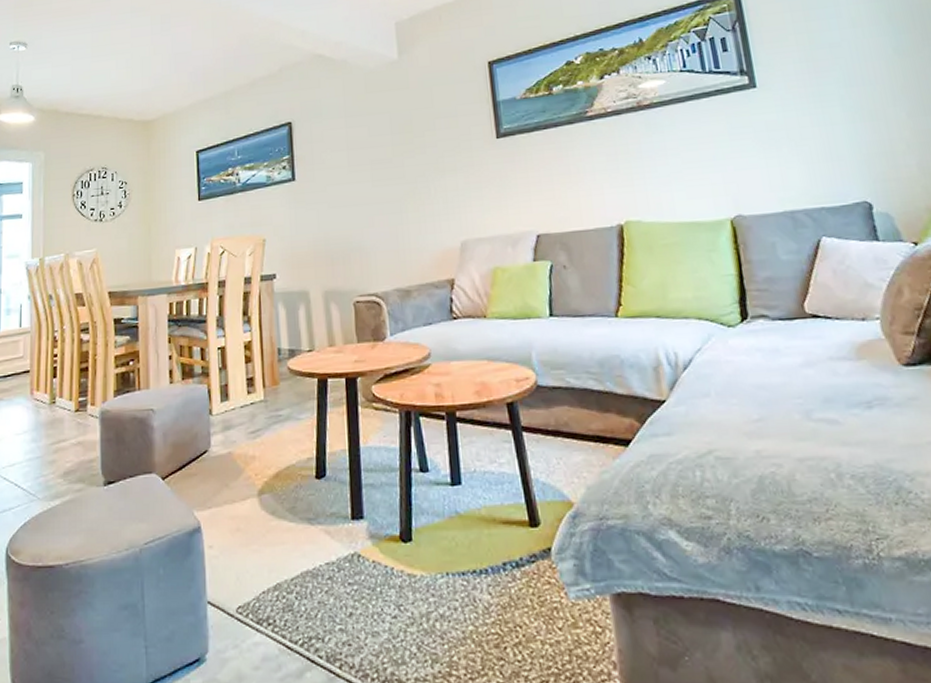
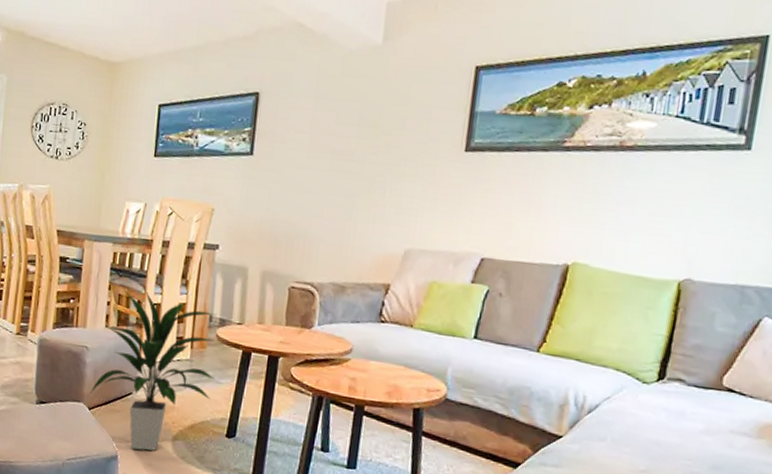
indoor plant: none [161,336,293,516] -> present [90,289,217,451]

